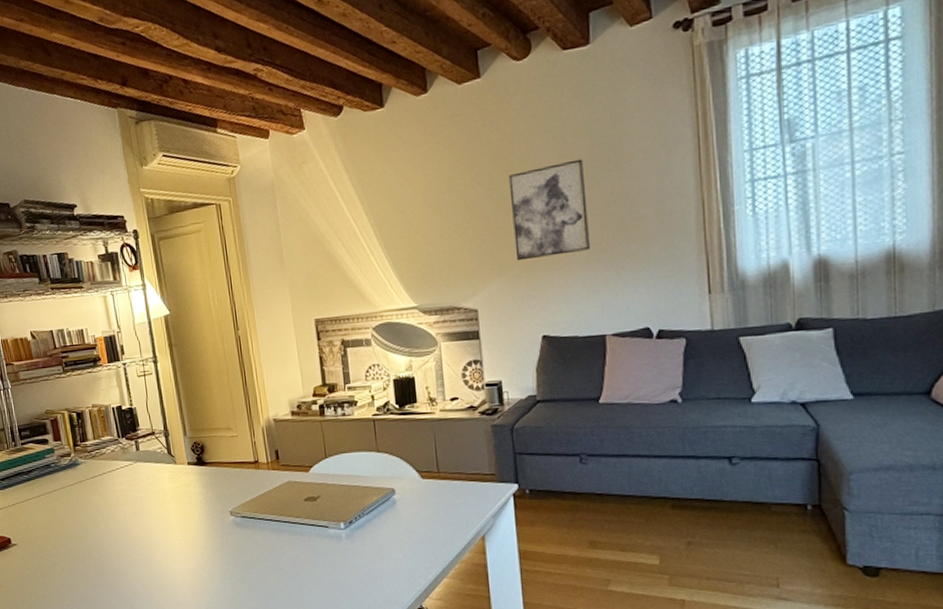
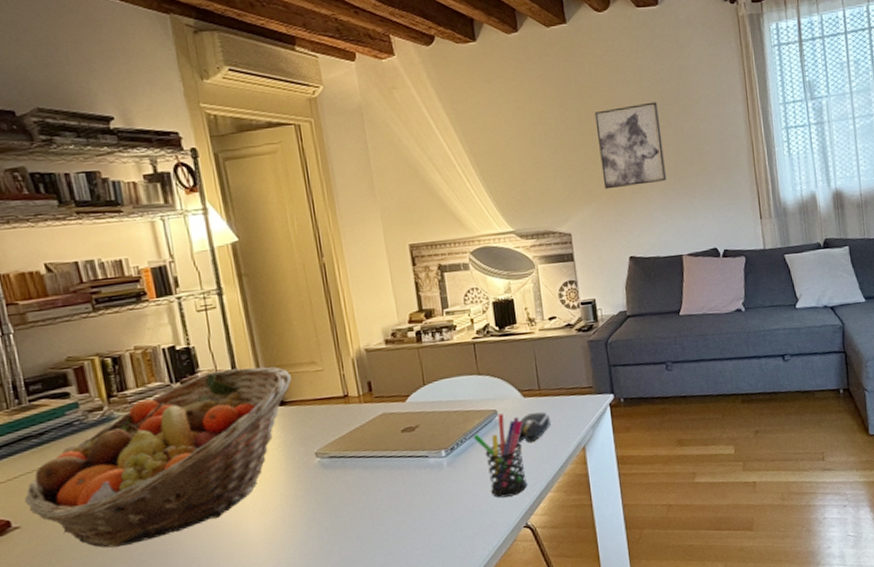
fruit basket: none [20,429,211,572] -> present [25,367,292,548]
pen holder: none [371,493,424,576] -> present [473,414,528,498]
computer mouse: none [413,495,449,525] -> present [516,412,551,443]

